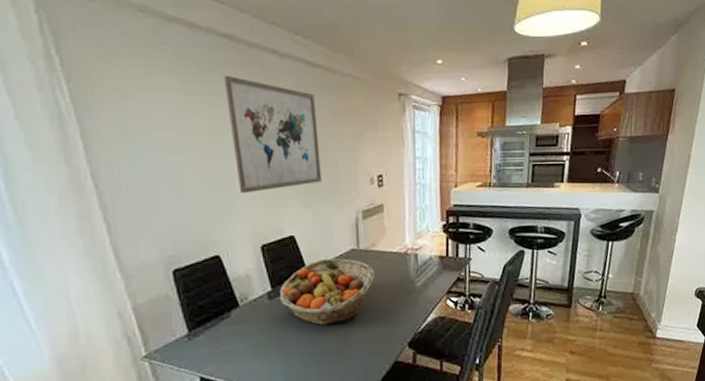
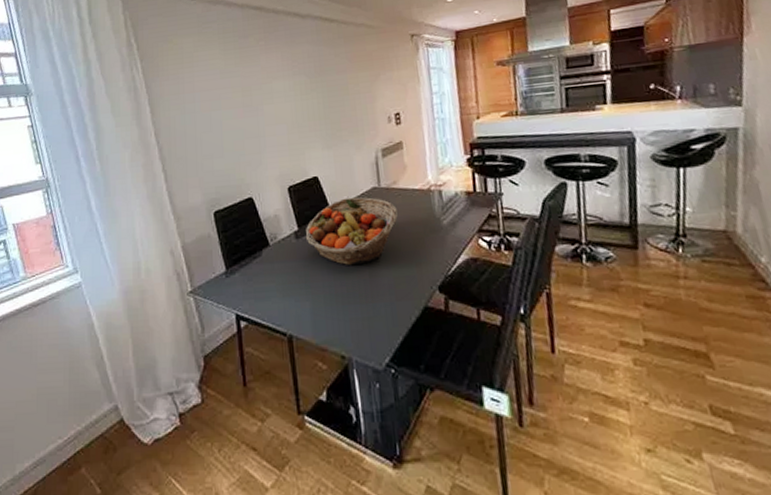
wall art: present [223,75,322,193] -> none [255,39,341,140]

